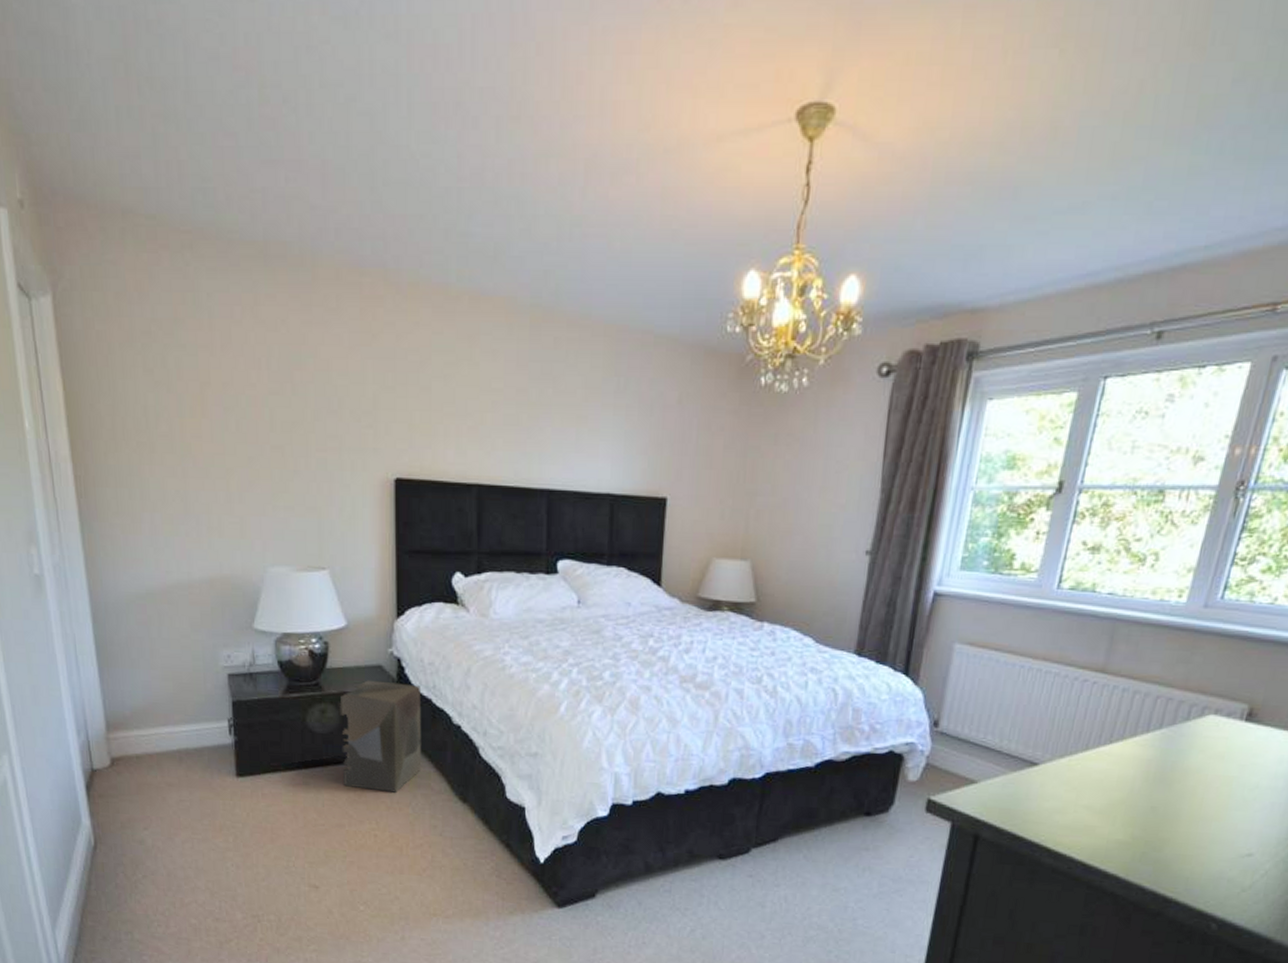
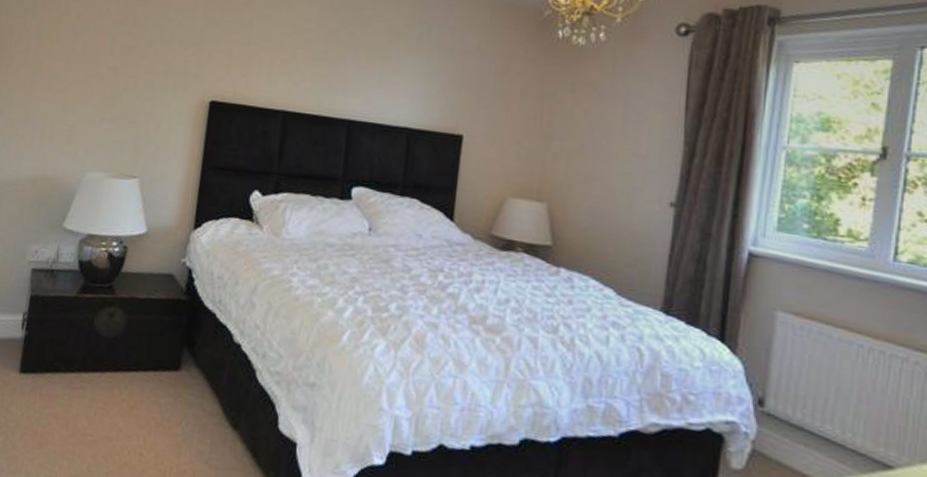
storage bin: present [337,680,422,793] -> none [118,288,207,409]

